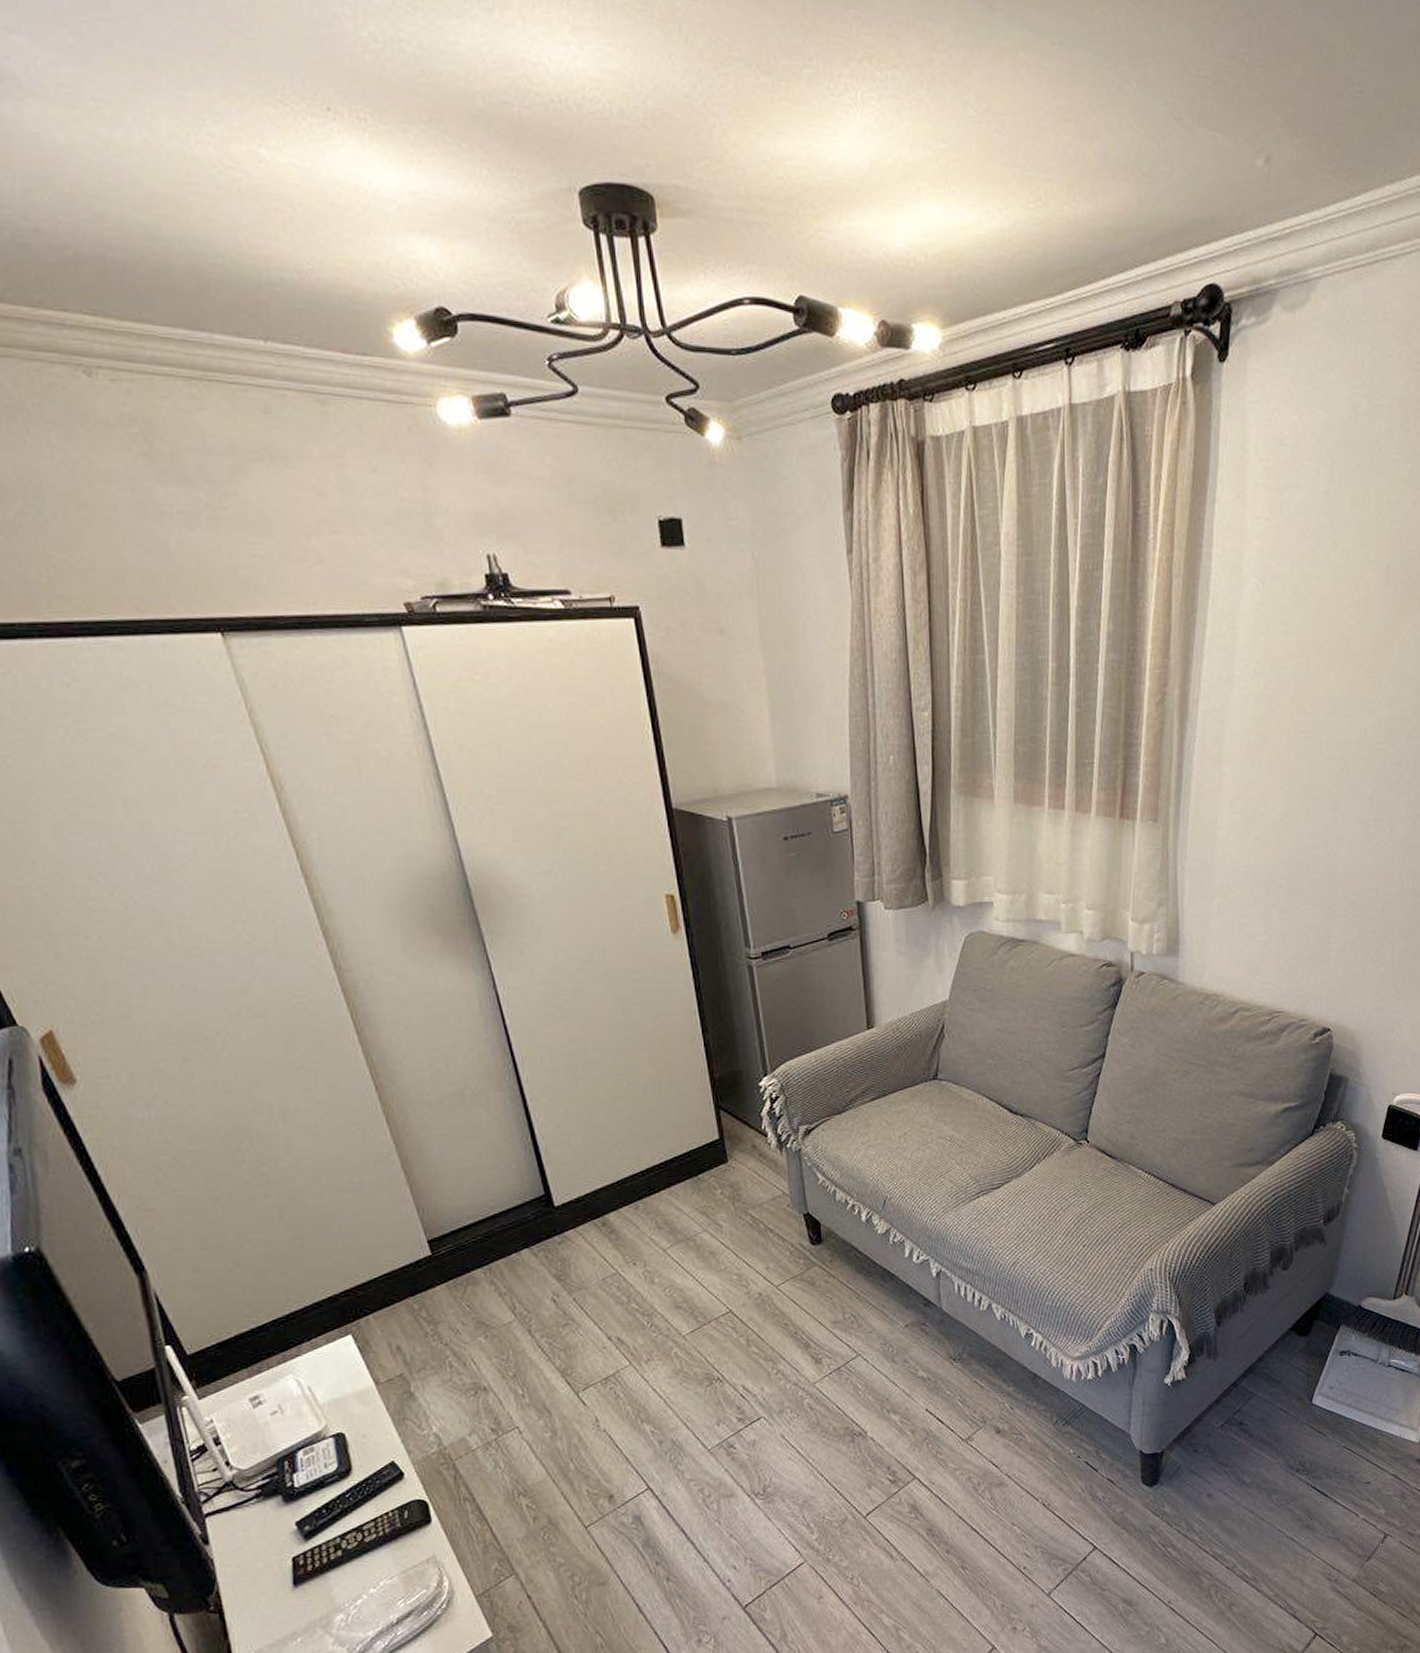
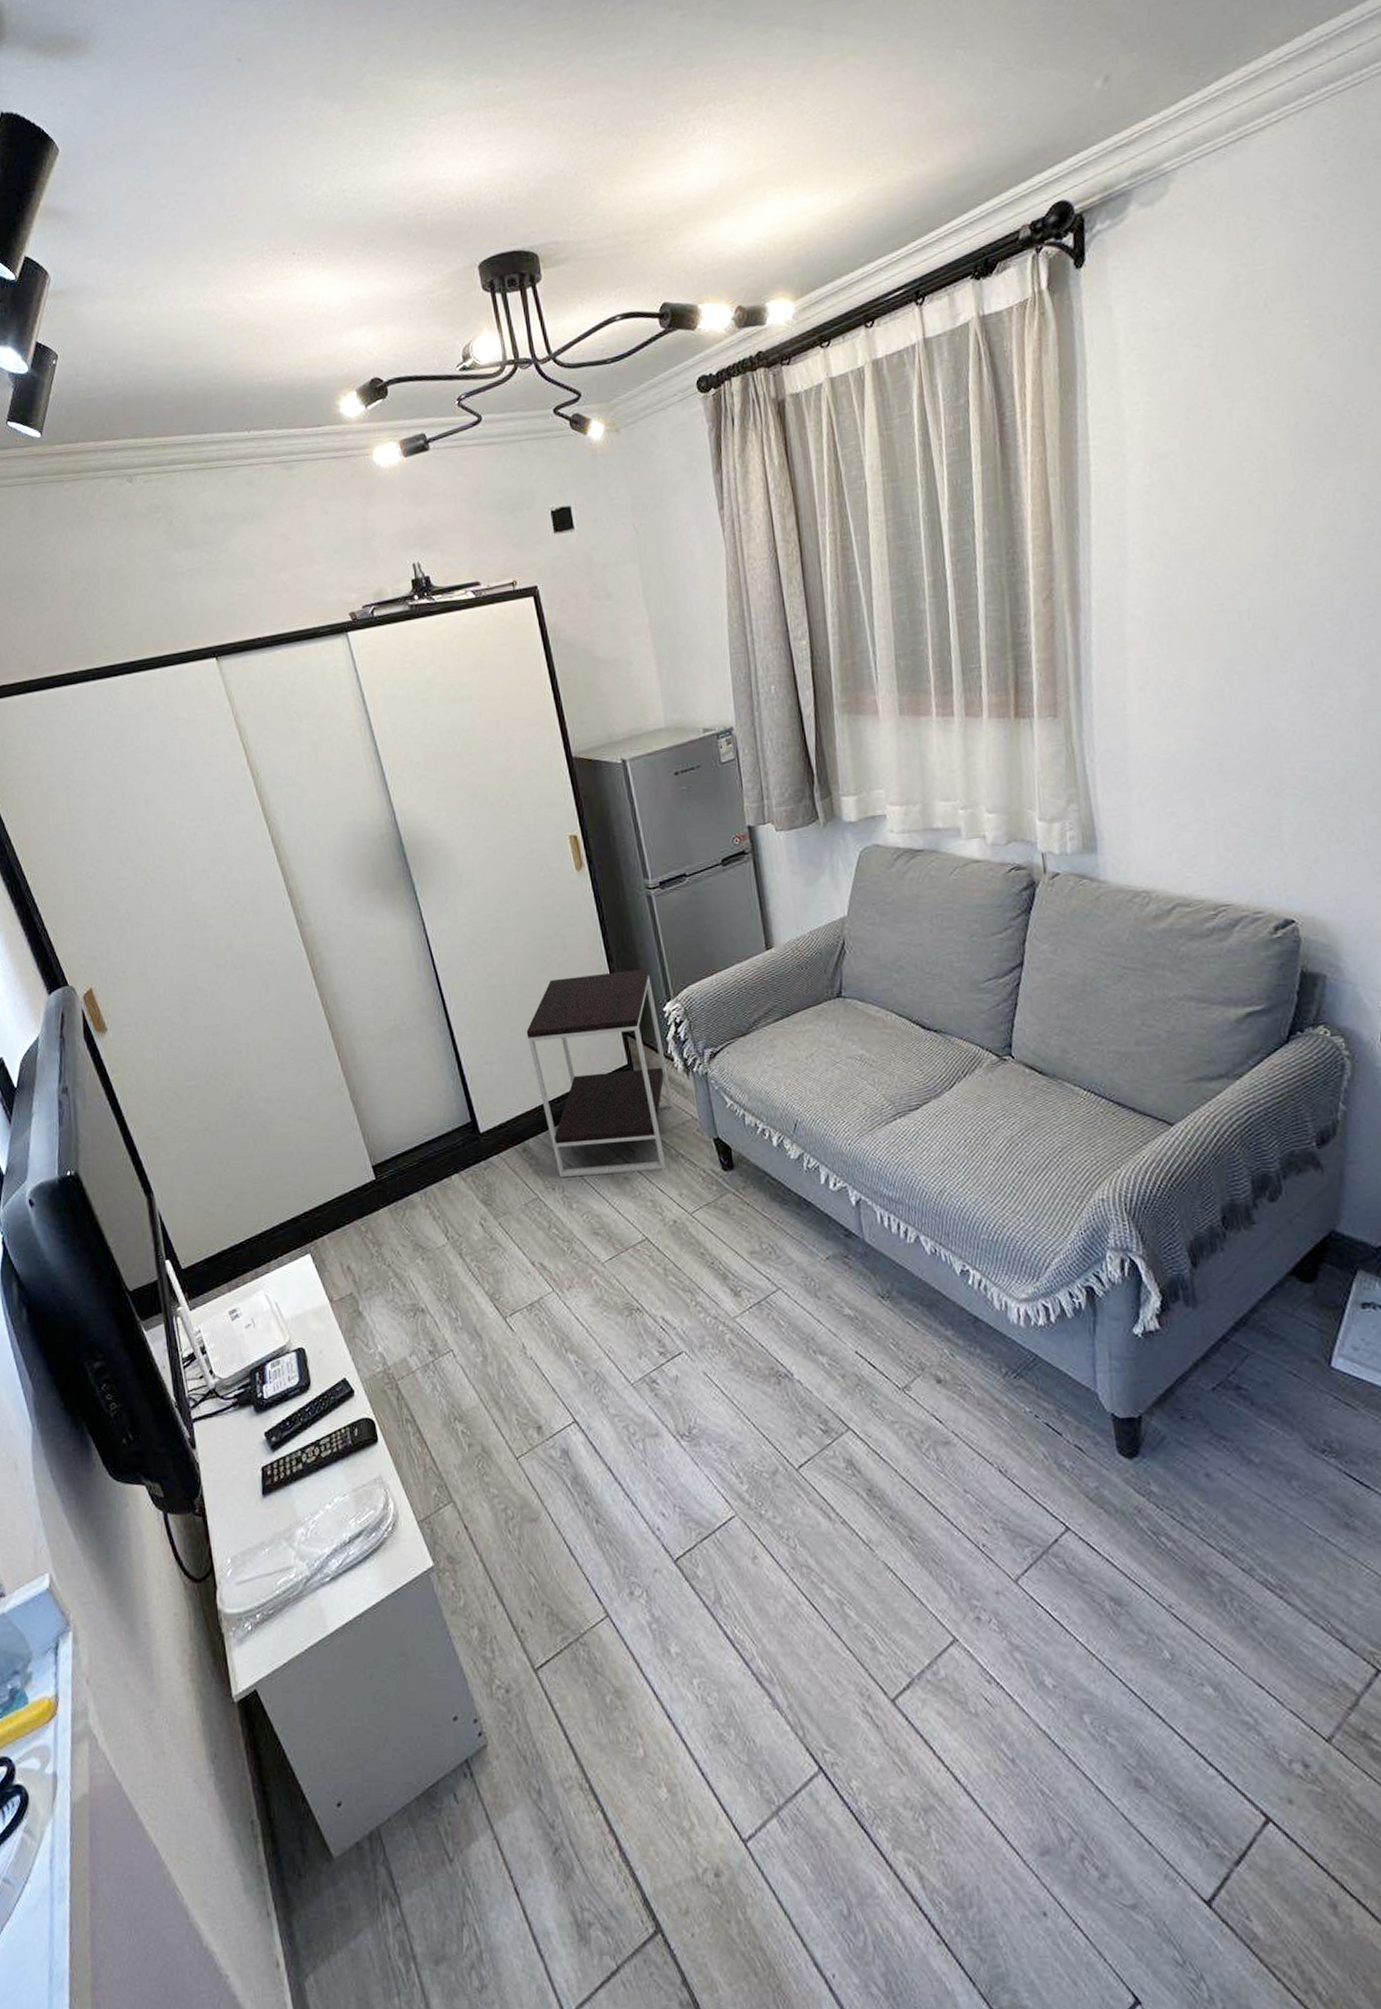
side table: none [610,1042,764,1253] -> present [526,969,673,1178]

